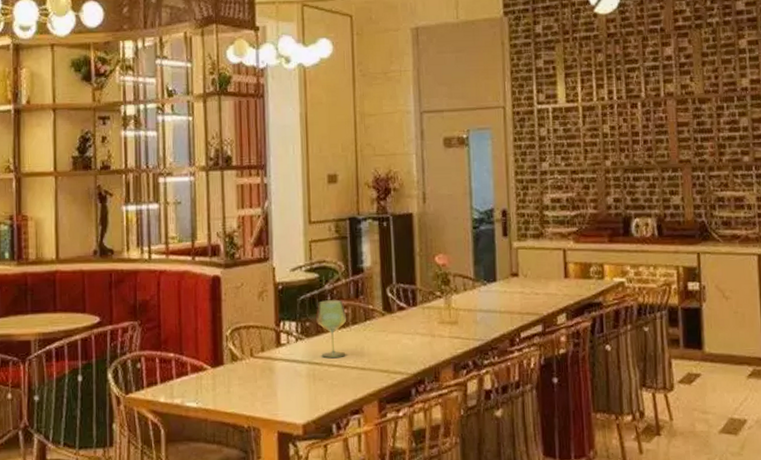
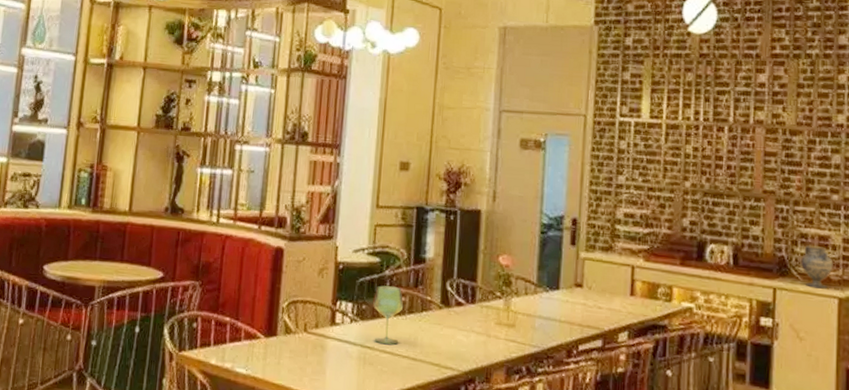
ceramic jug: none [720,207,750,248] -> present [801,245,833,289]

